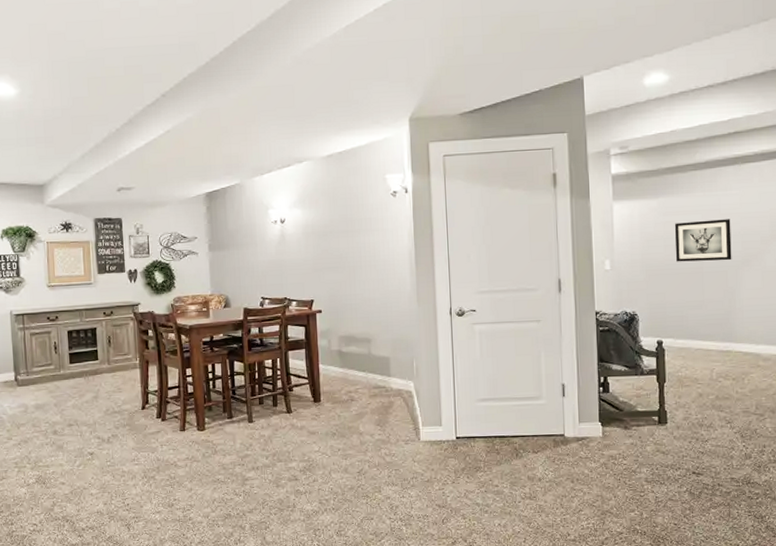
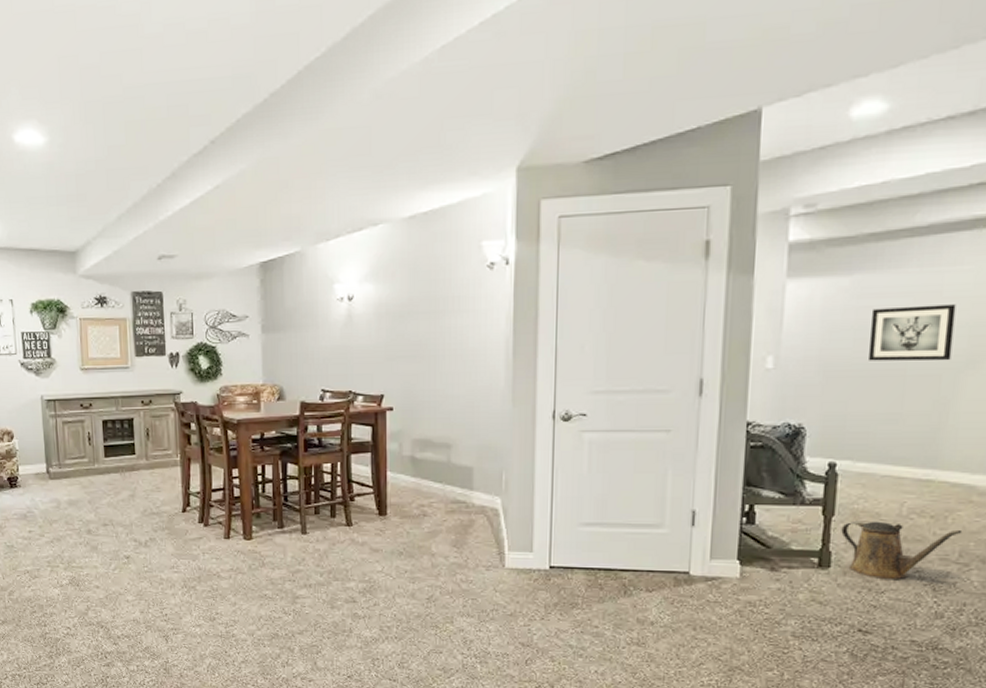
watering can: none [672,384,756,430] -> present [841,520,963,579]

